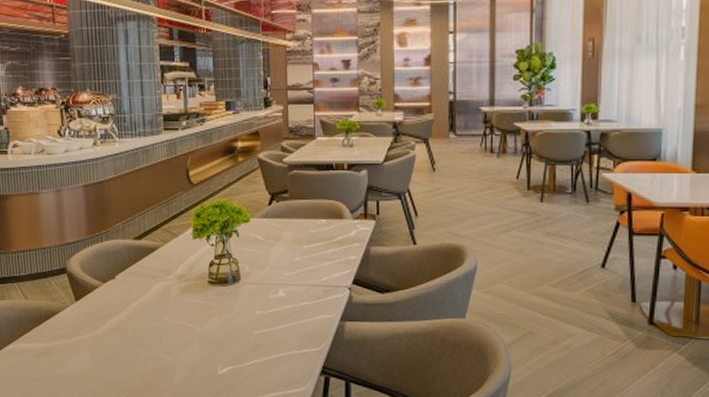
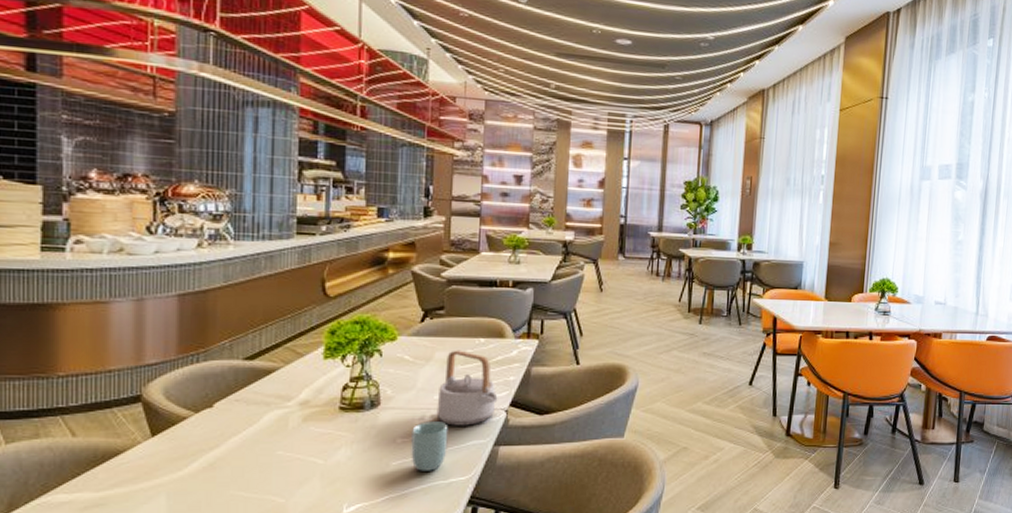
cup: none [268,296,300,341] -> present [411,422,449,471]
teapot: none [287,230,341,302] -> present [436,350,498,426]

